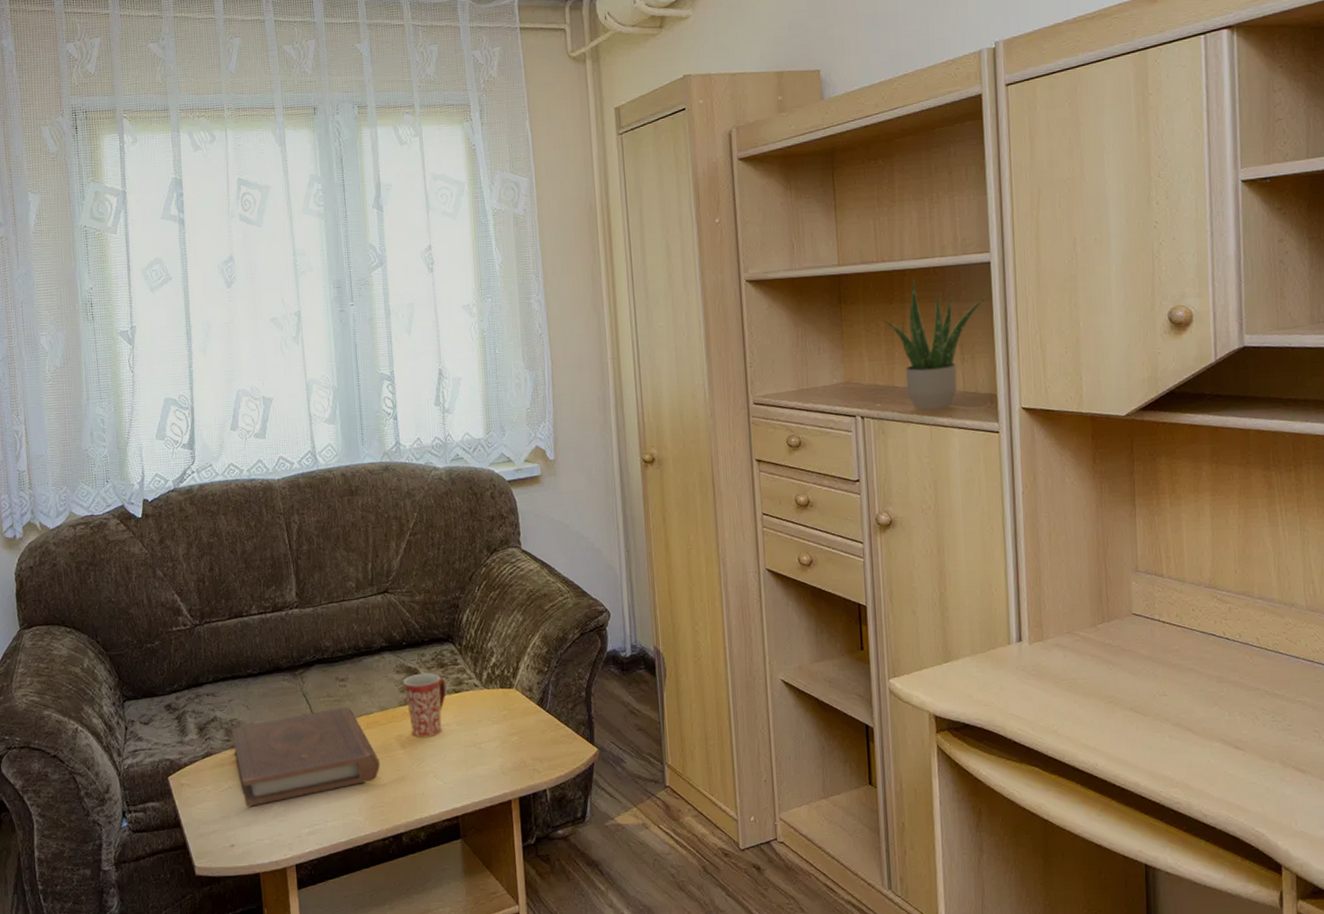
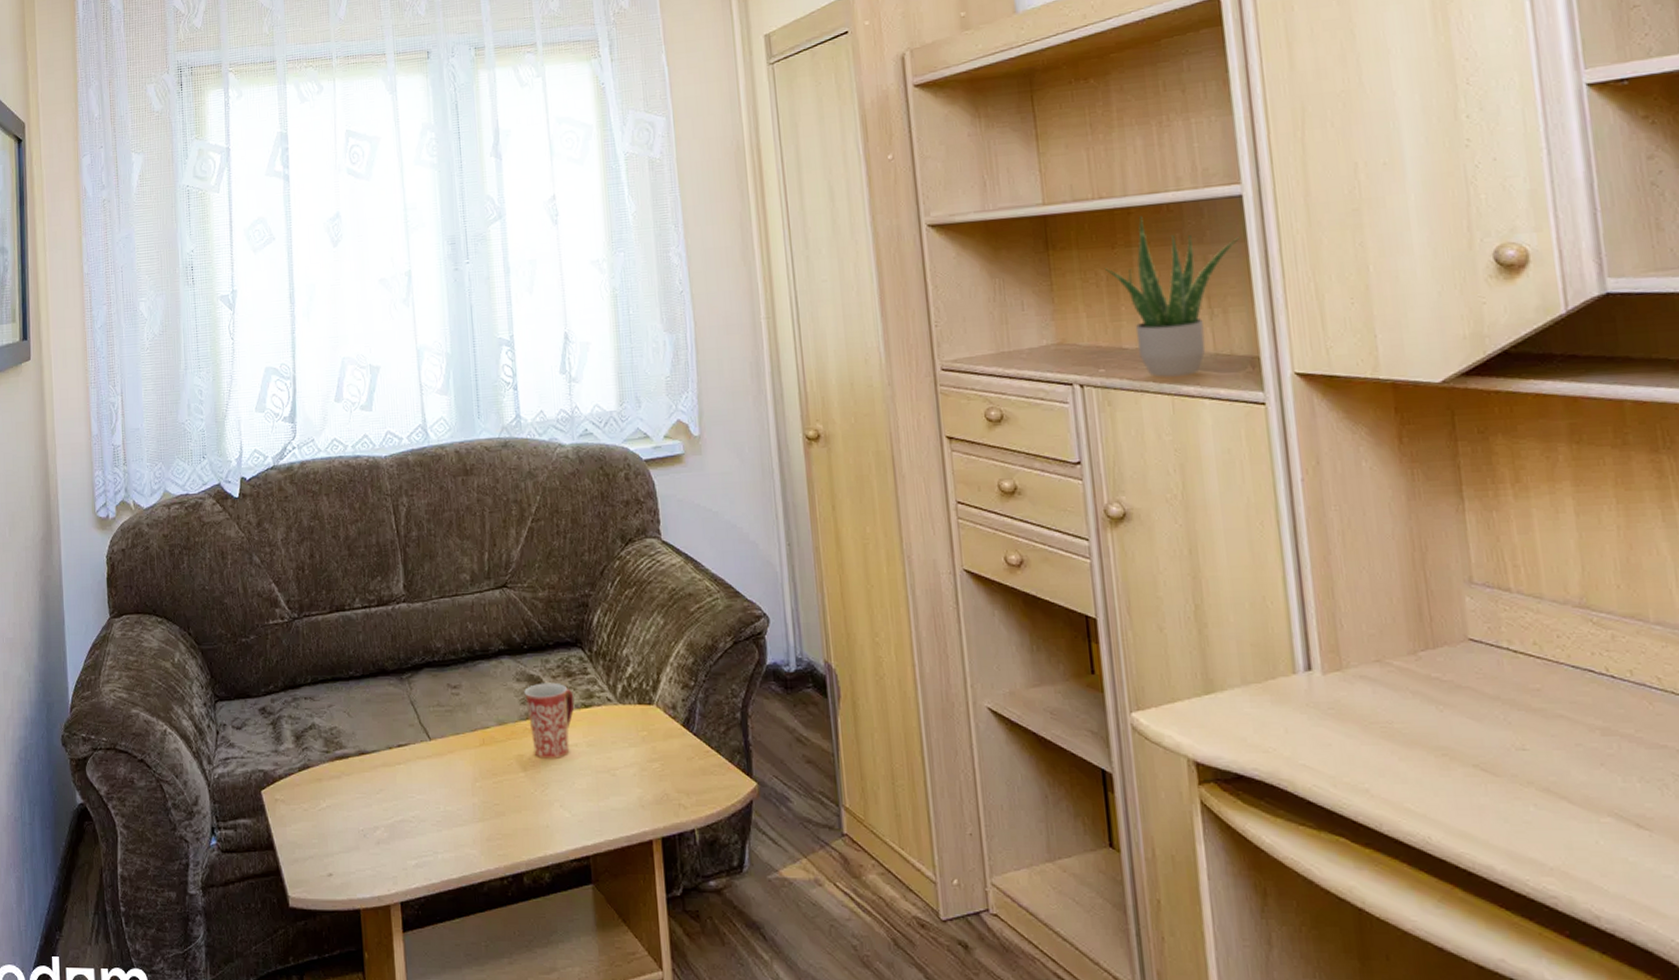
book: present [231,707,381,807] -> none [331,719,499,830]

